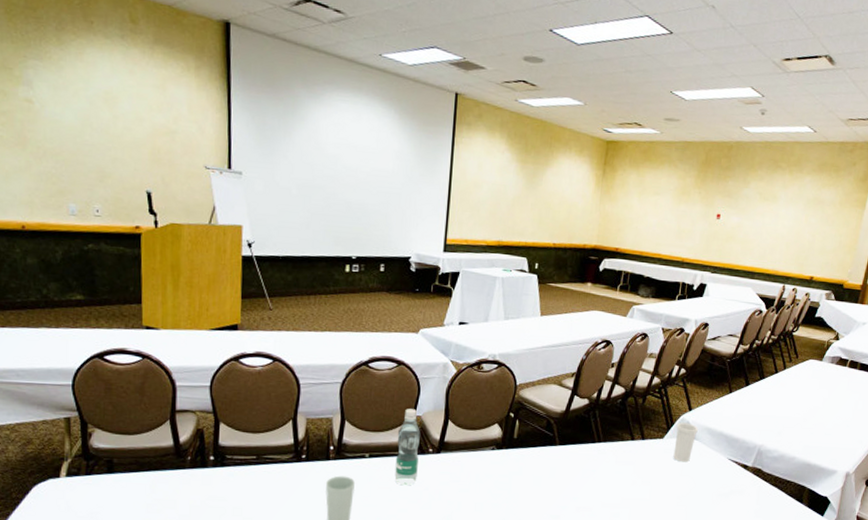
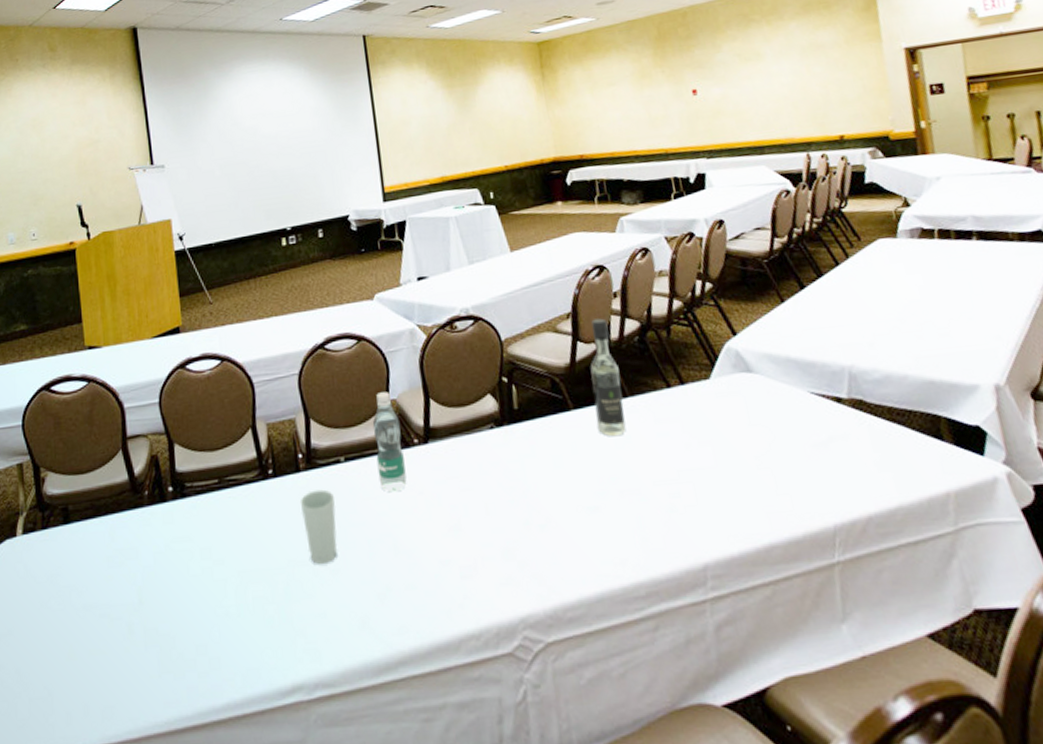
bottle: none [573,381,601,469] -> present [590,318,627,437]
cup: present [673,422,698,463] -> none [722,352,756,407]

